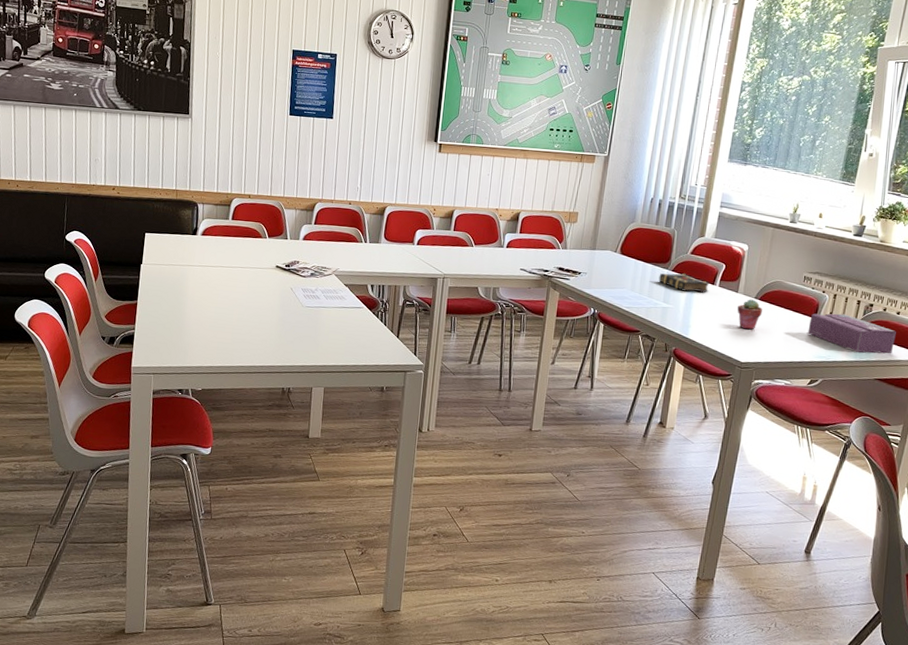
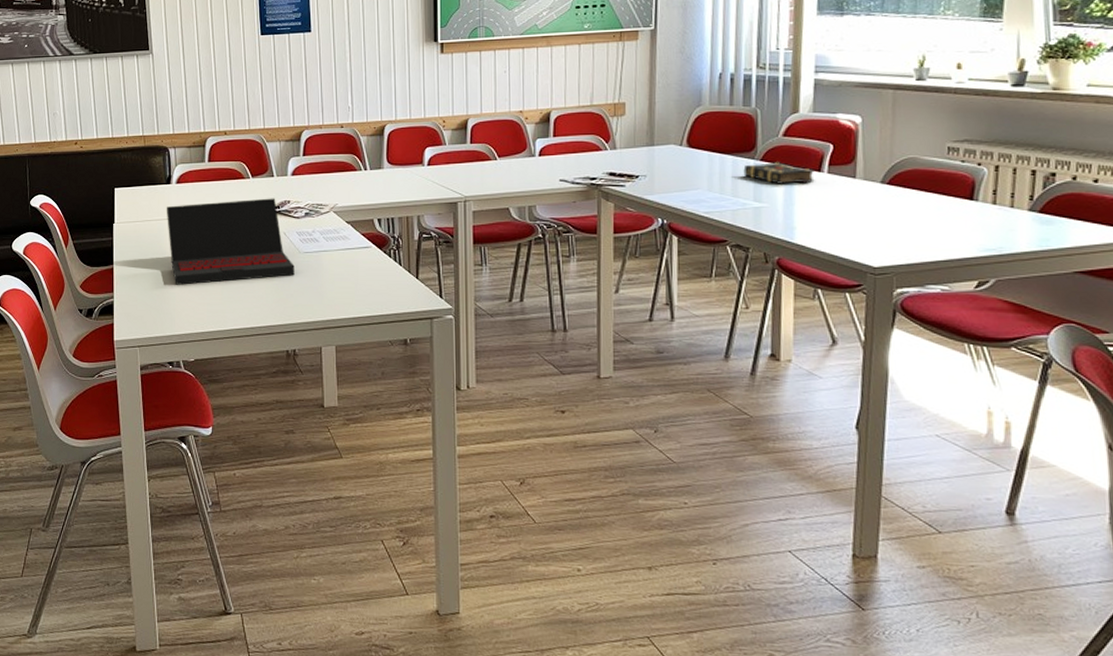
laptop: none [189,254,297,326] -> present [166,198,295,285]
potted succulent: present [737,299,762,330] -> none [858,184,894,224]
tissue box: present [808,313,896,354] -> none [964,190,1097,238]

